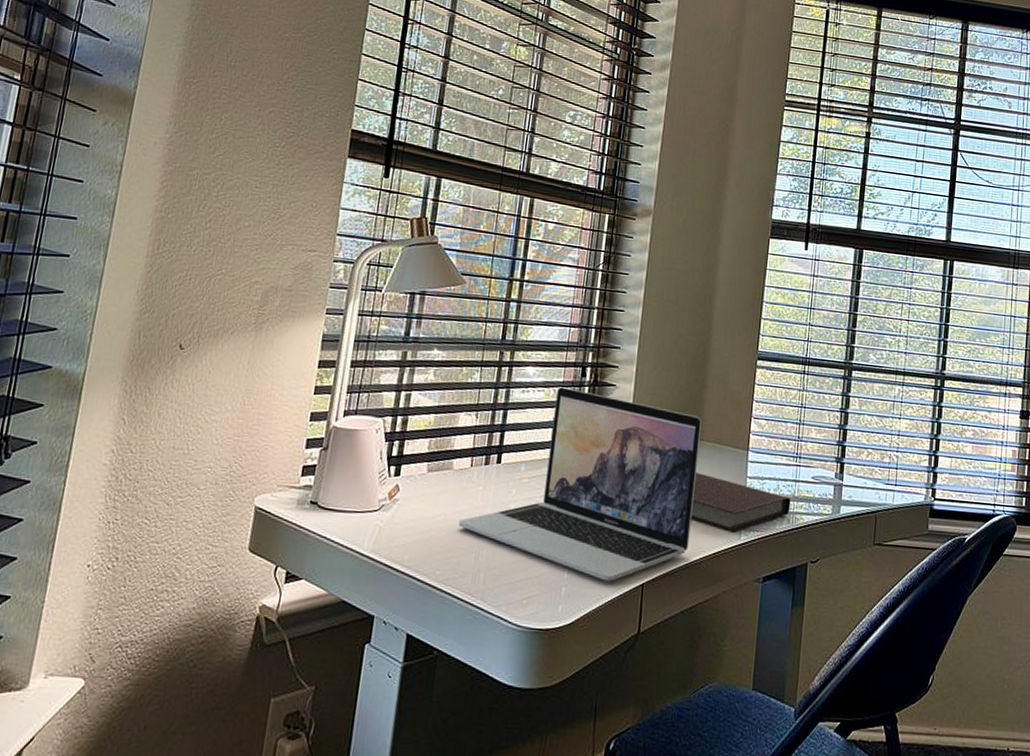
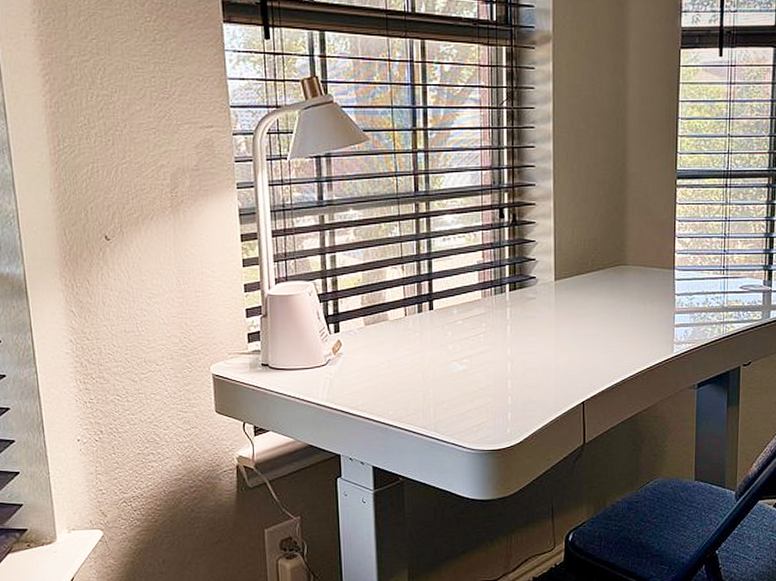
laptop: present [458,387,702,582] -> none [403,230,626,403]
notebook: present [690,472,791,533] -> none [622,296,721,347]

